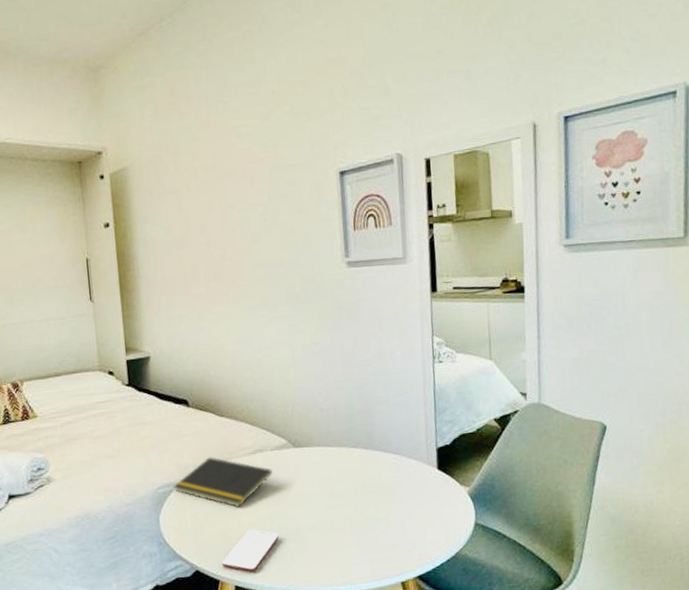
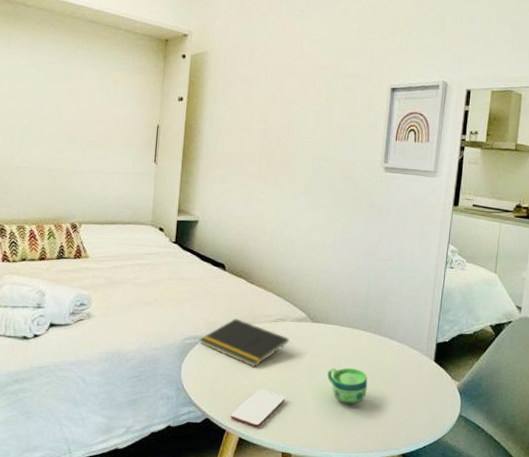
cup: none [320,490,368,532] -> present [326,367,368,405]

